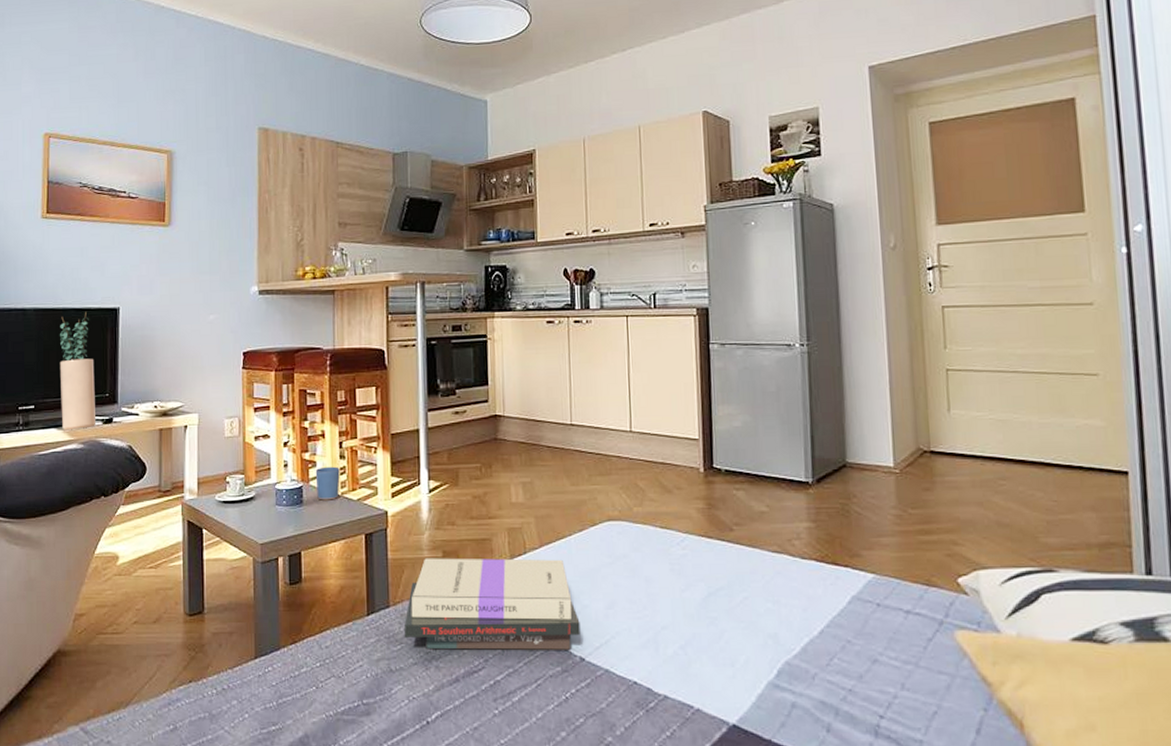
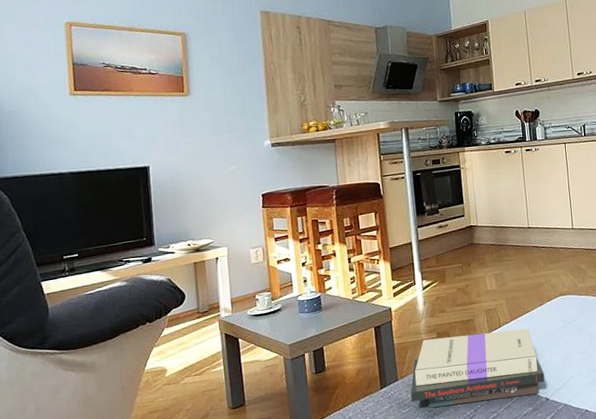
vase: present [59,312,97,431] -> none [95,172,137,272]
mug: present [315,466,340,500] -> none [330,277,351,305]

